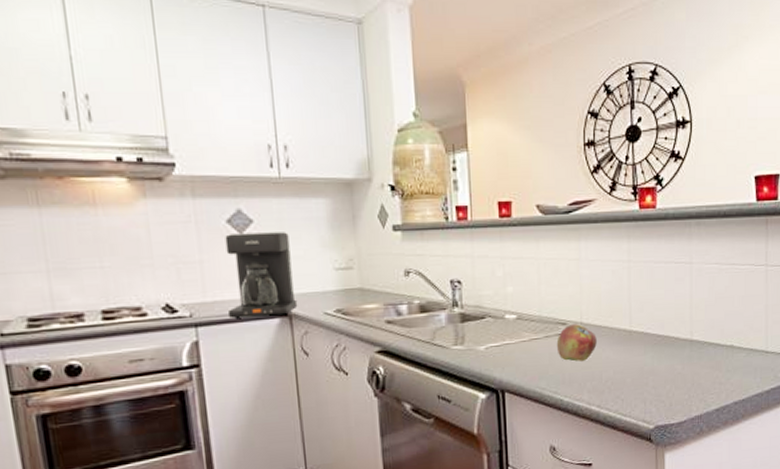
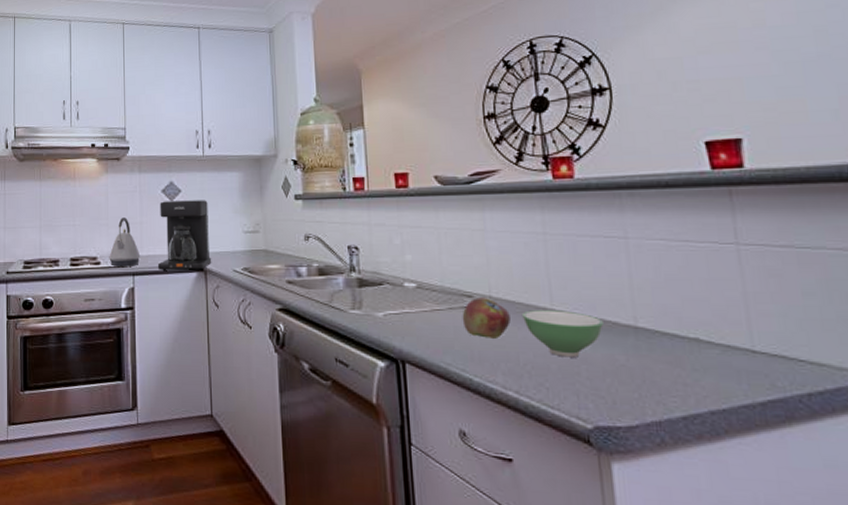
kettle: none [159,255,204,319] -> present [109,217,141,268]
bowl: none [606,330,668,372] -> present [521,310,603,357]

